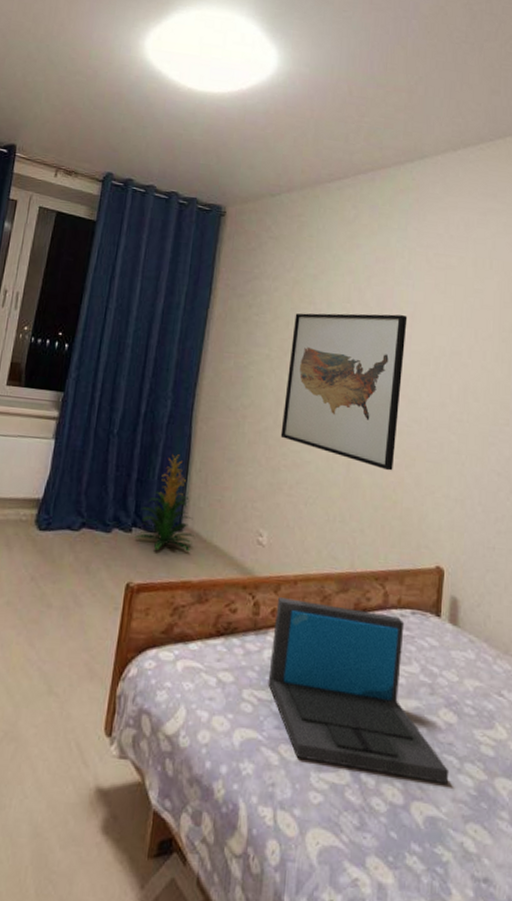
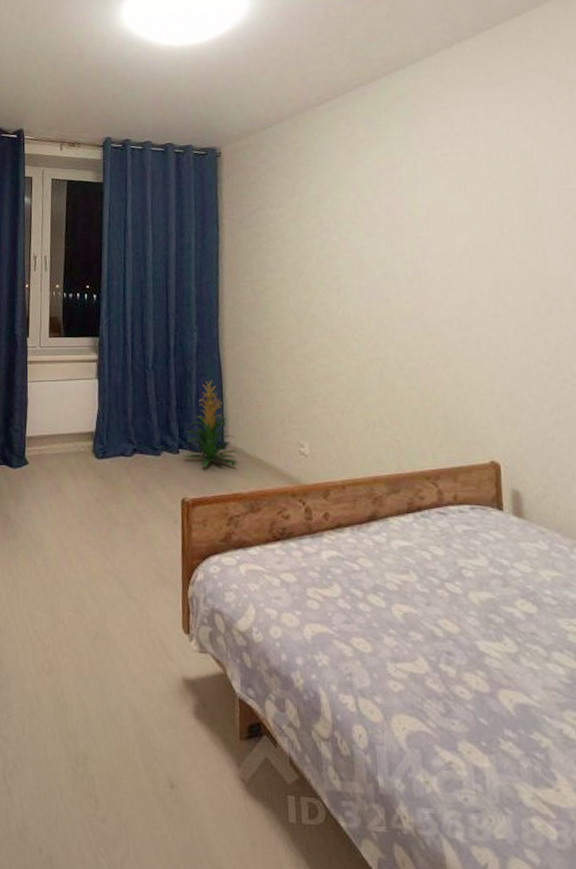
laptop: present [268,597,449,785] -> none [328,502,536,673]
wall art: present [280,313,408,471] -> none [304,220,429,373]

